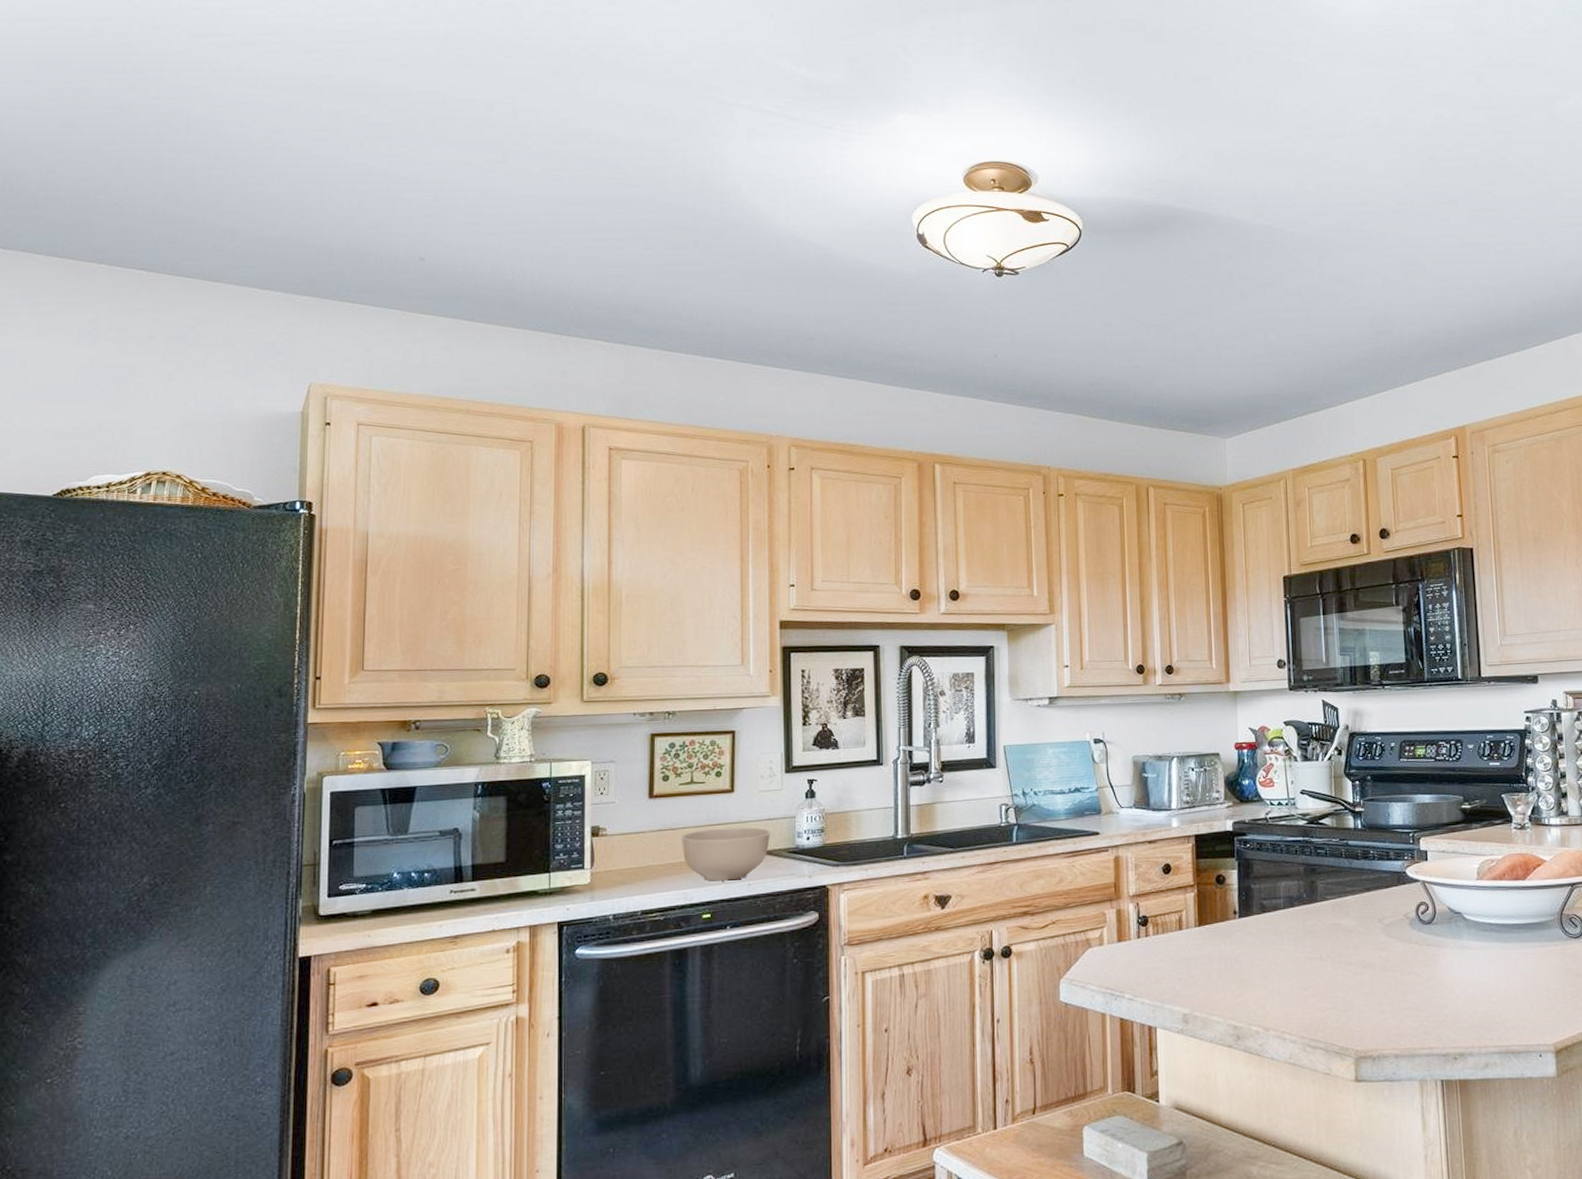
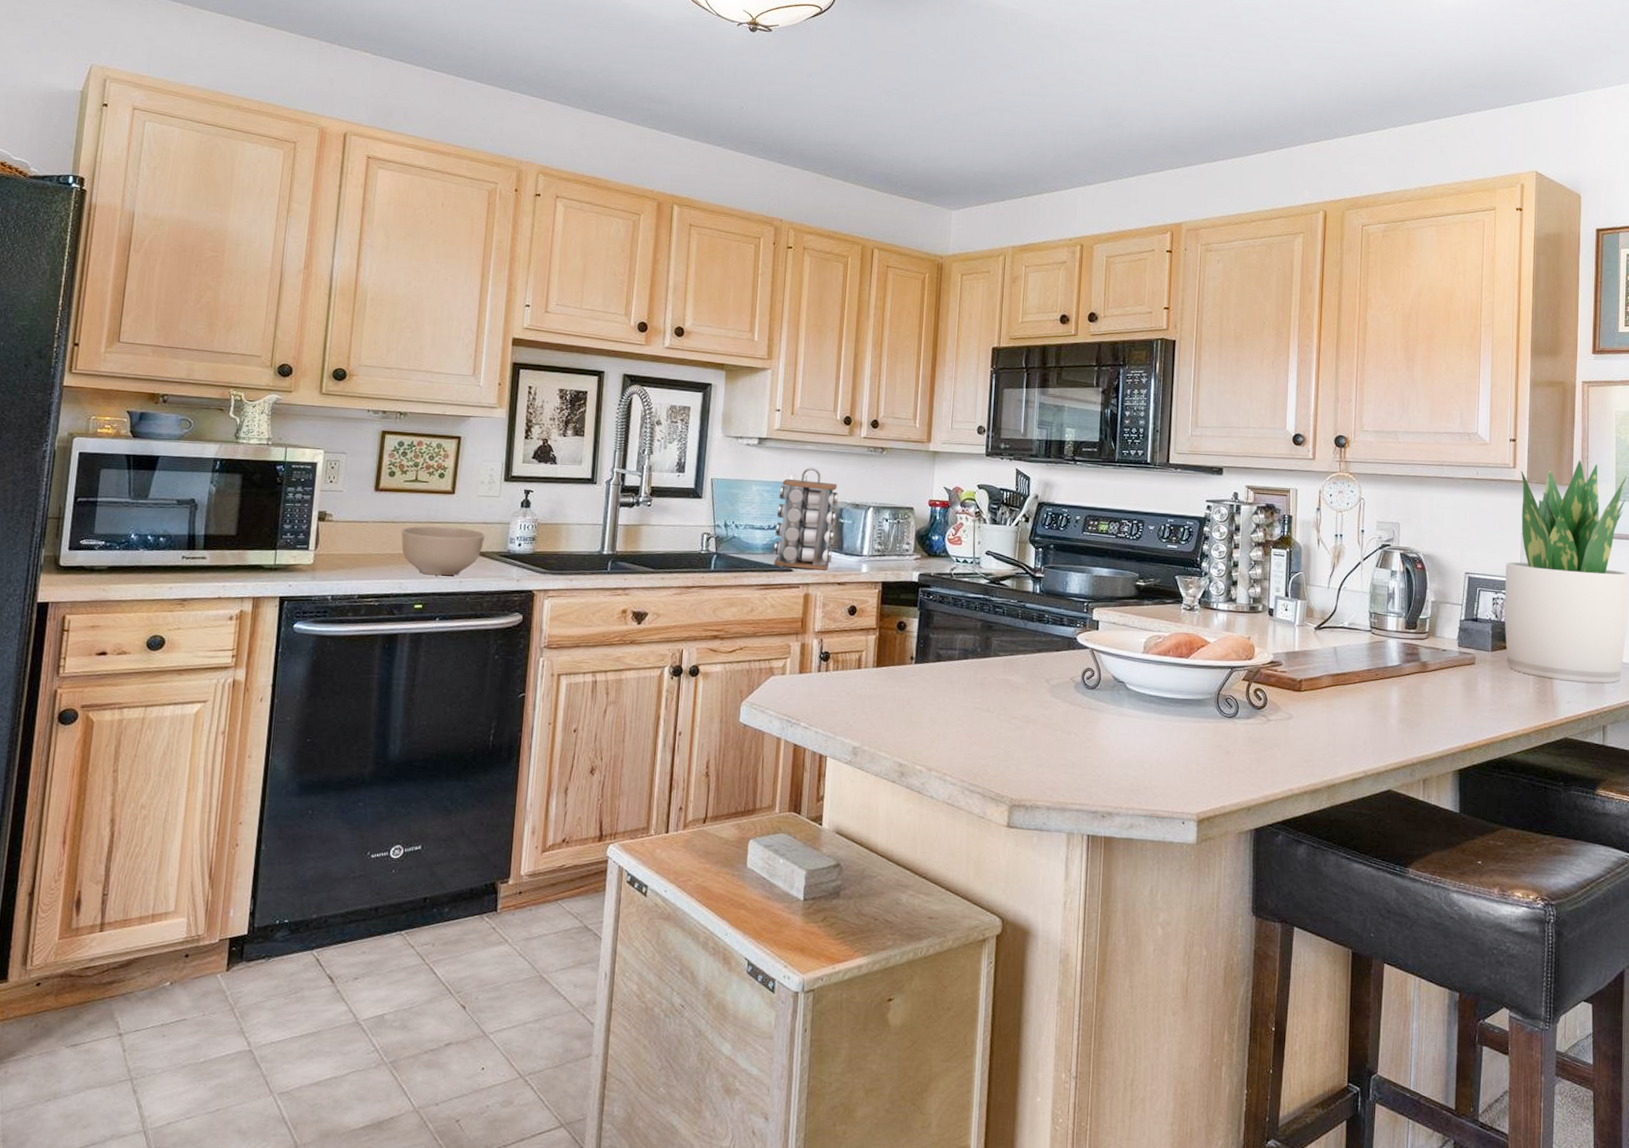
spice rack: none [1076,722,1140,832] -> present [773,467,838,571]

